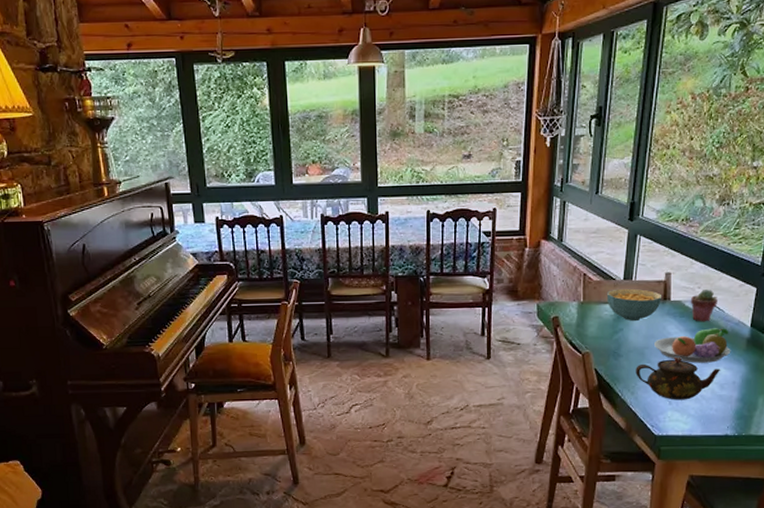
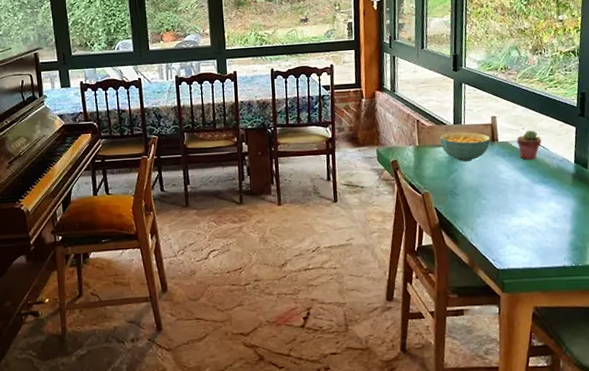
teapot: present [636,357,721,400] -> none [473,194,552,235]
fruit bowl: present [654,328,731,363] -> none [488,165,559,199]

